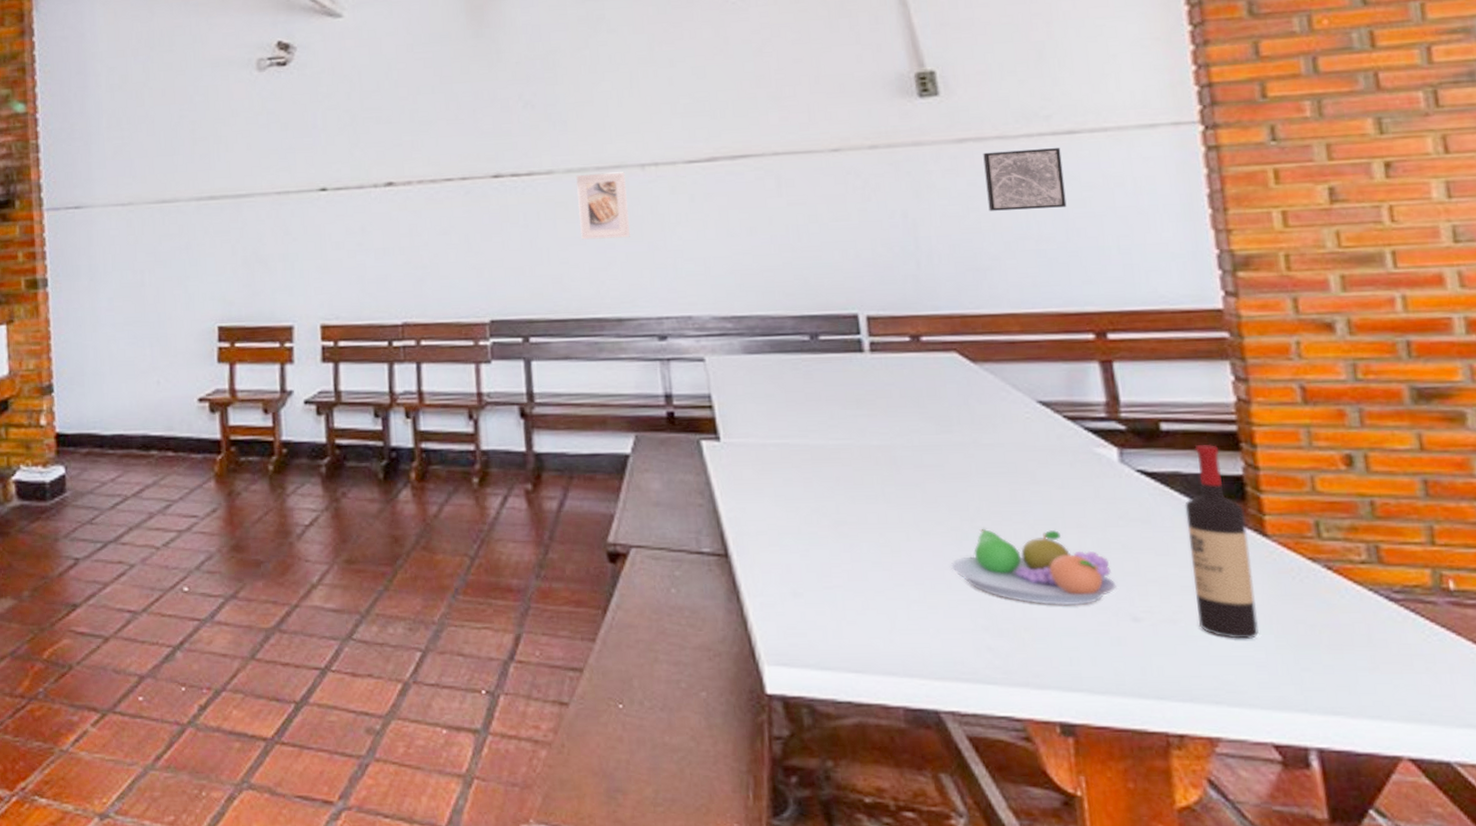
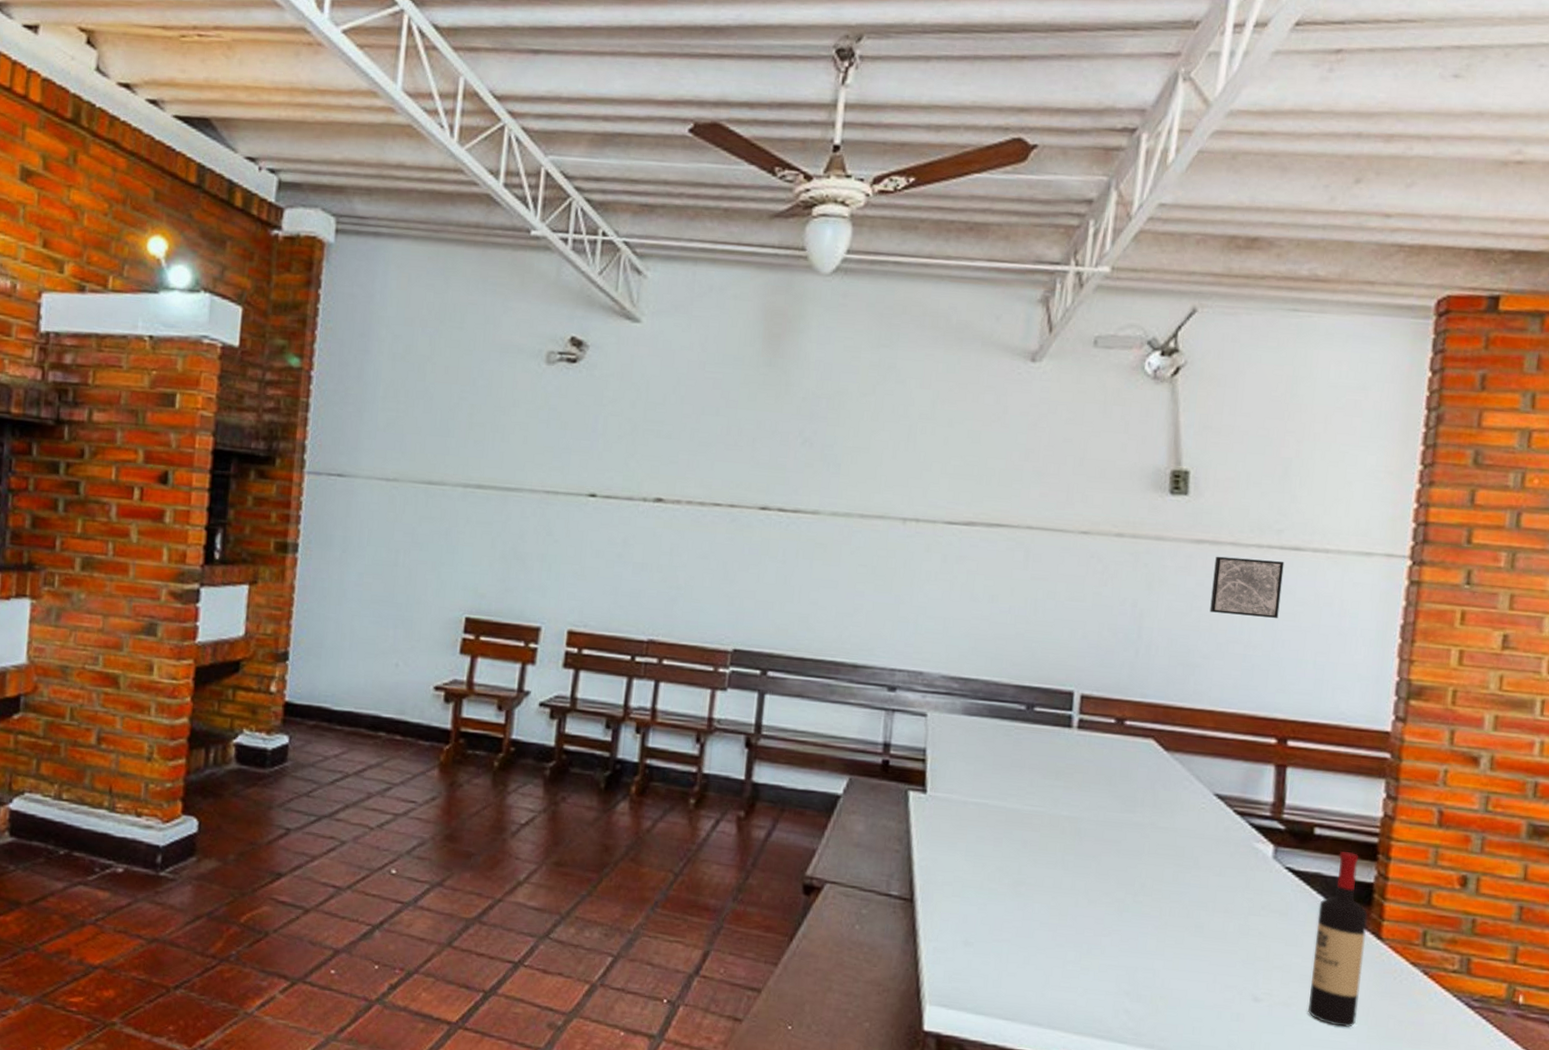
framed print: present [576,172,630,240] -> none [833,519,886,589]
fruit bowl: present [950,528,1117,606] -> none [1108,903,1247,982]

